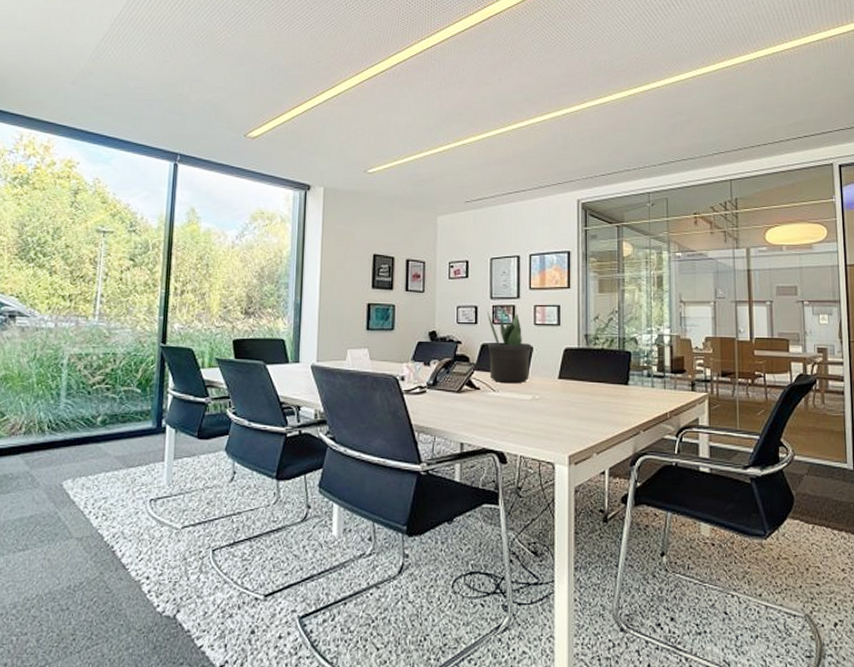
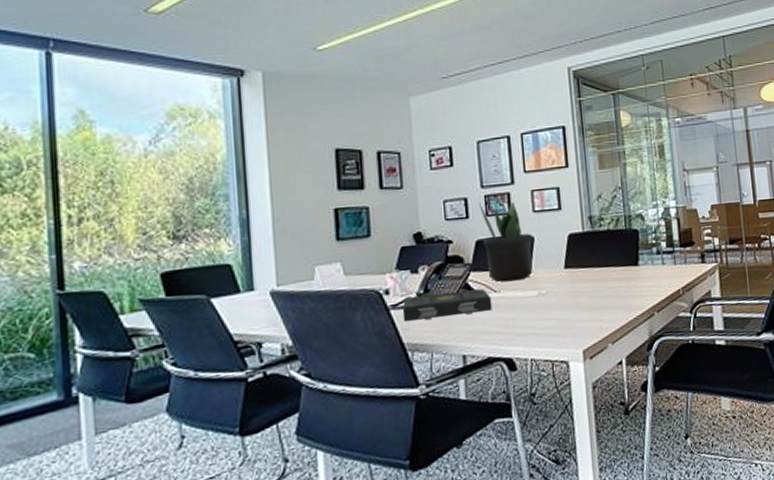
spell book: none [413,384,490,408] -> present [402,288,492,323]

